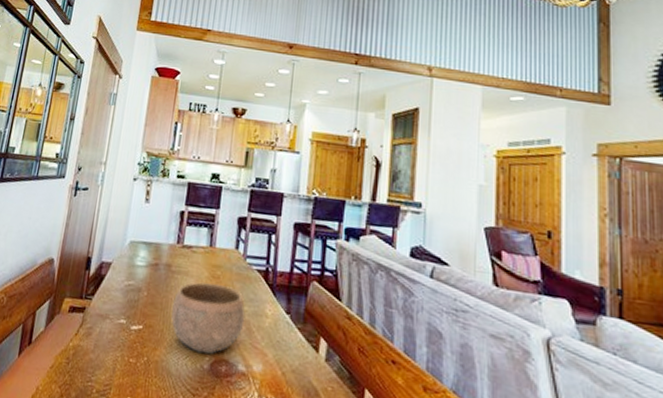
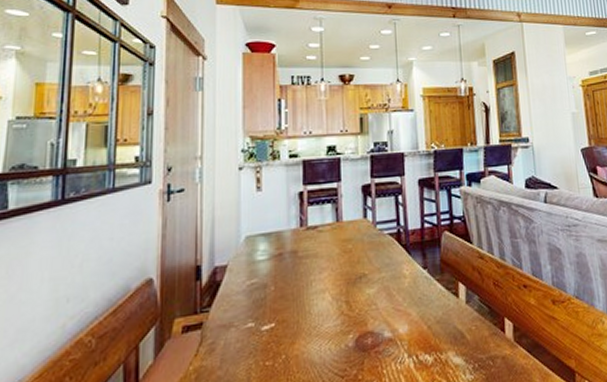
bowl: present [171,281,246,355] -> none [304,257,384,333]

